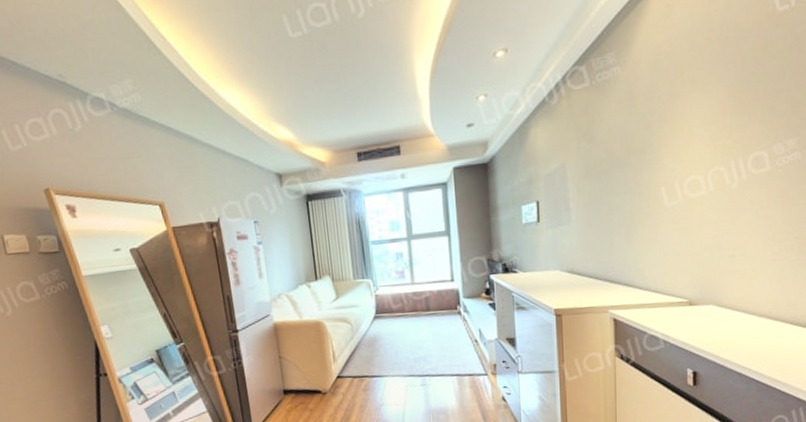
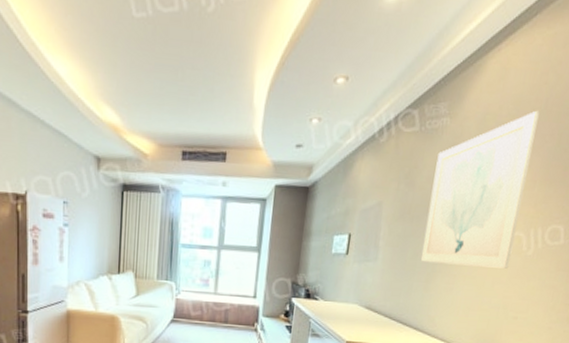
wall art: none [614,39,715,216] -> present [421,110,539,269]

